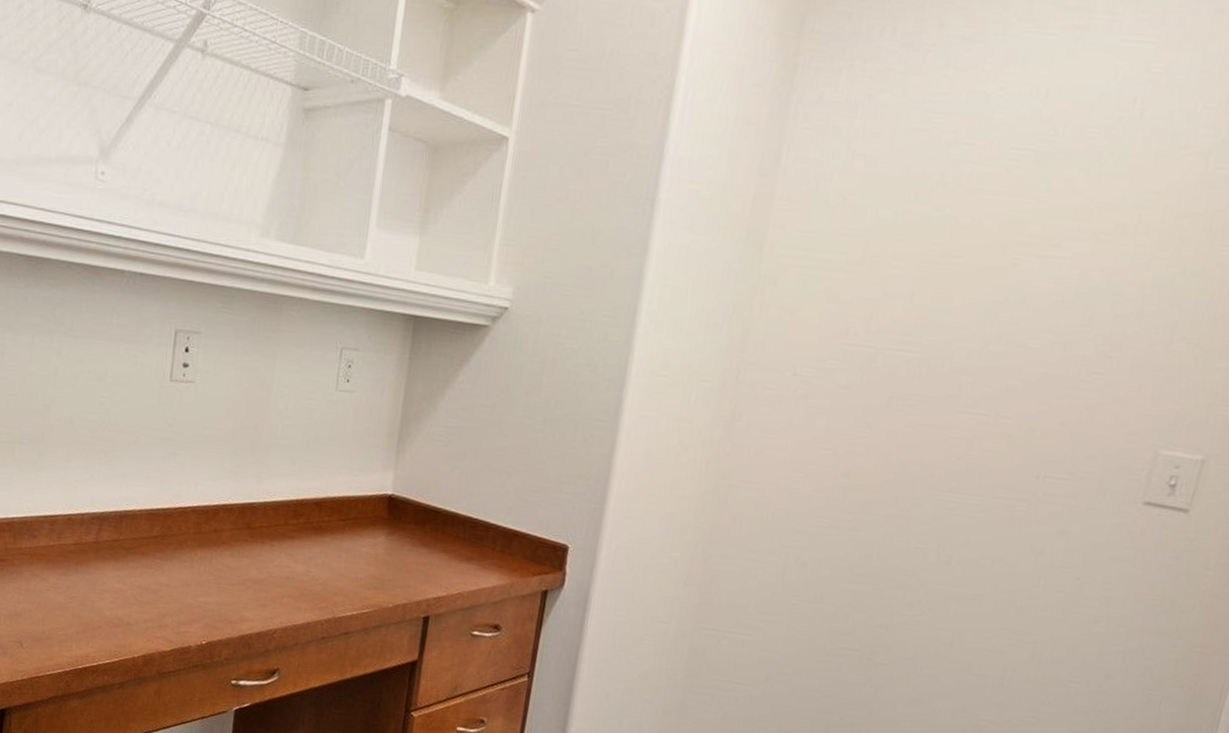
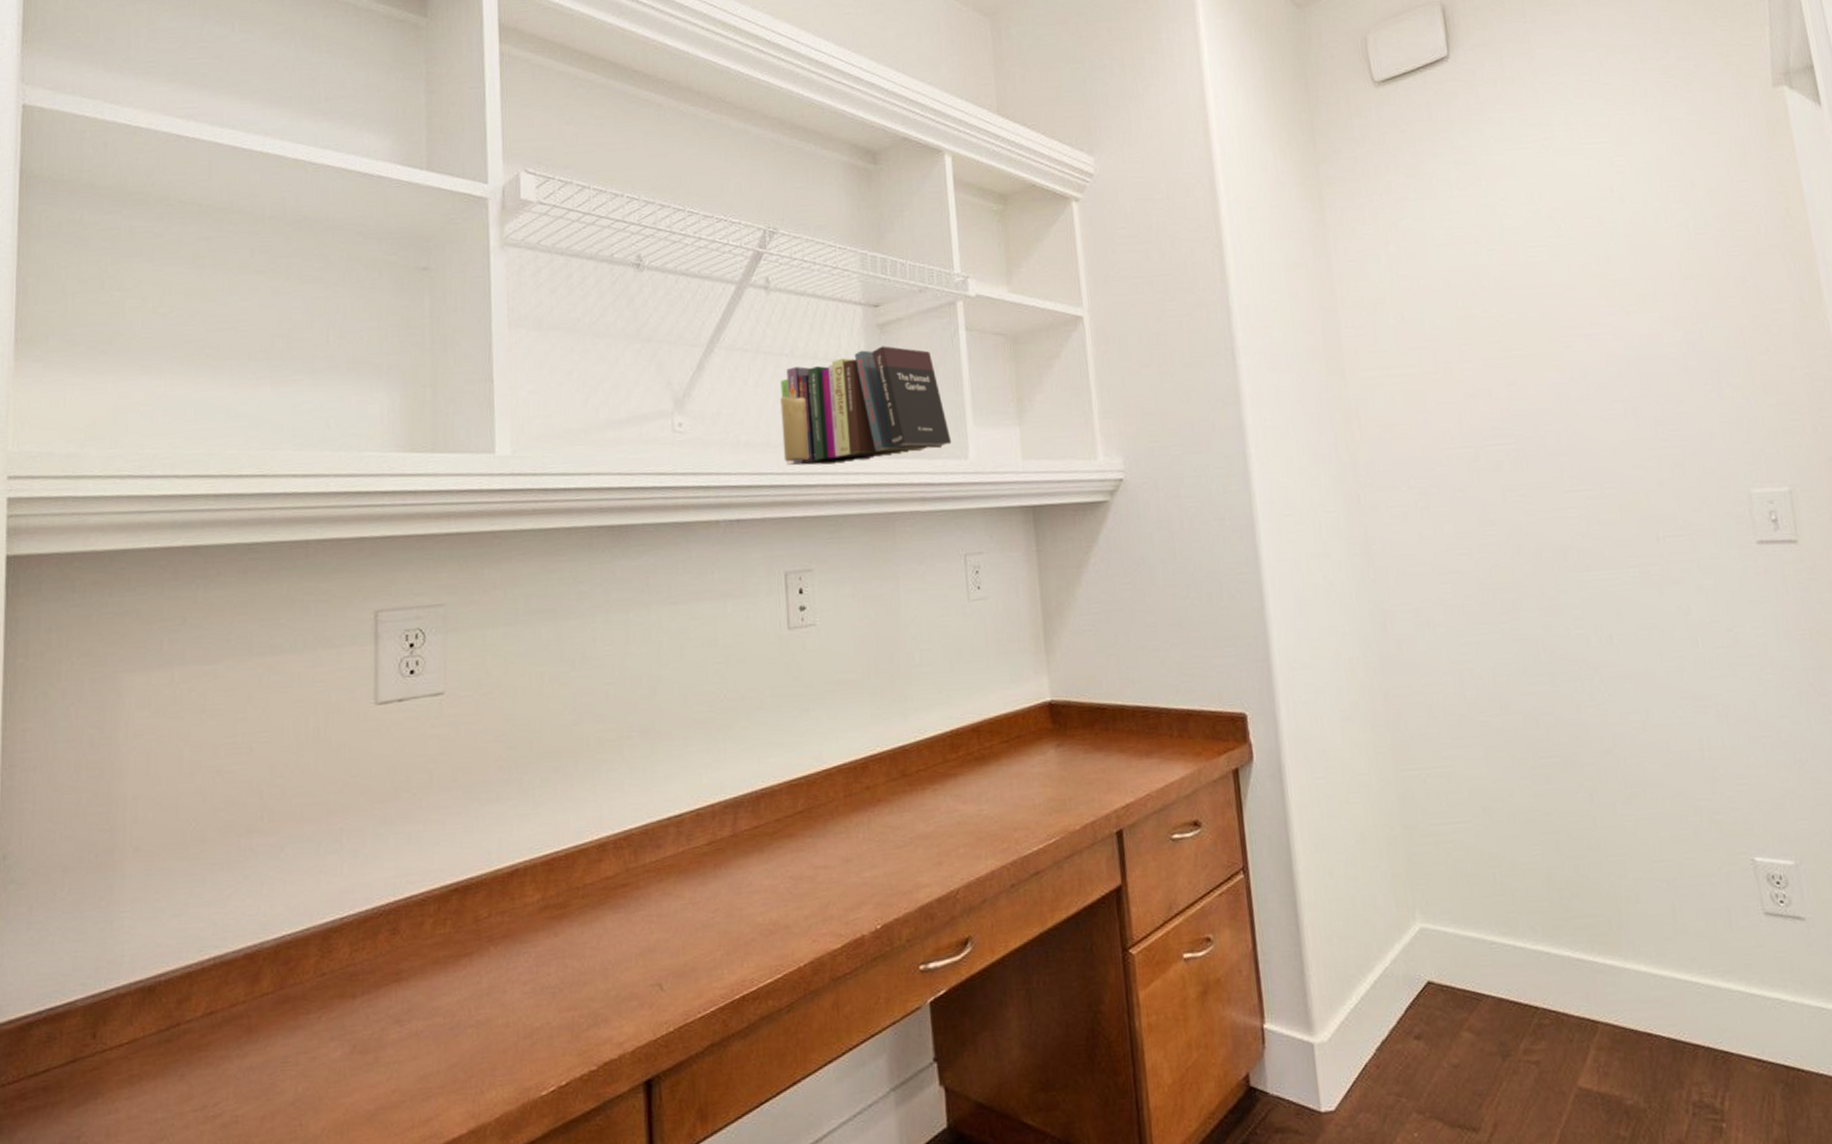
candle: none [192,153,222,230] -> present [780,384,809,462]
books: none [193,131,352,244] -> present [780,346,952,466]

